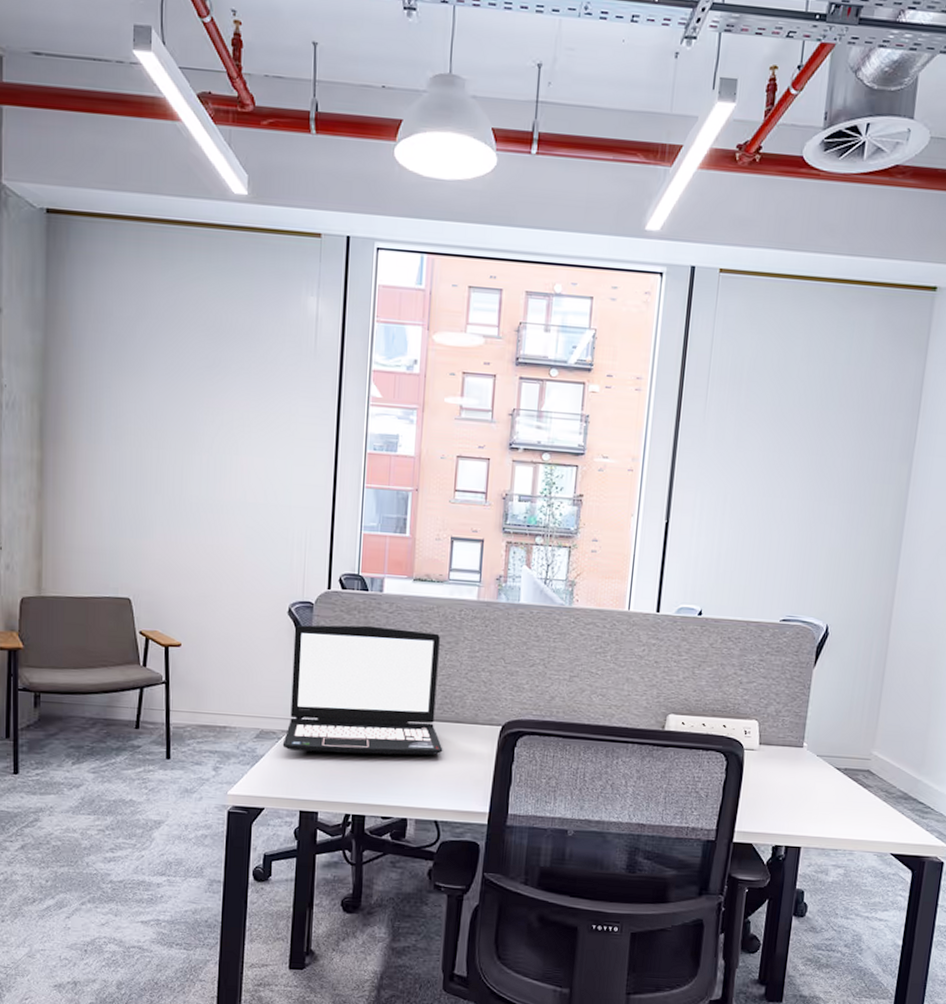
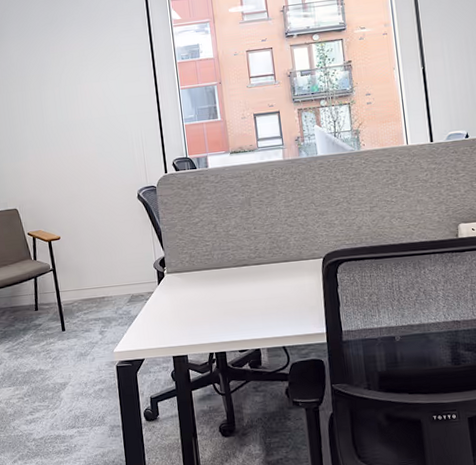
laptop: present [282,625,443,756] -> none [144,192,279,308]

